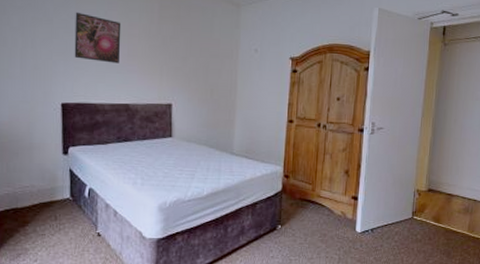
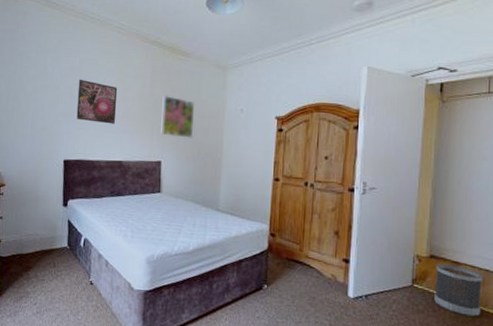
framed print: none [171,32,206,79] -> present [161,95,194,138]
wastebasket: none [430,197,471,242] -> present [434,264,482,317]

